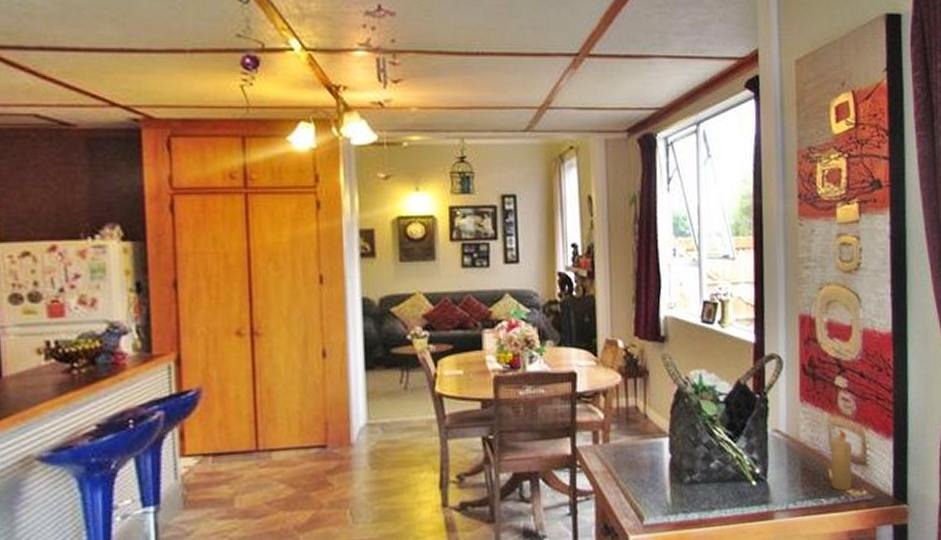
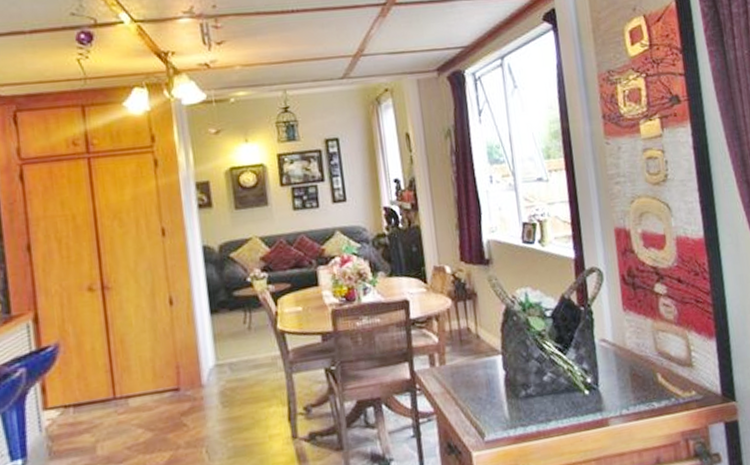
candle: present [830,428,852,492] -> none [655,333,681,394]

